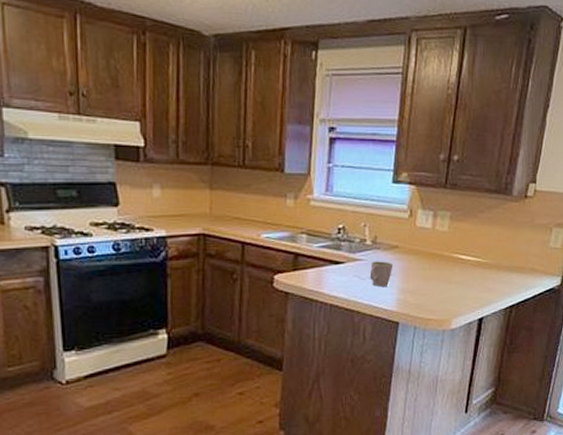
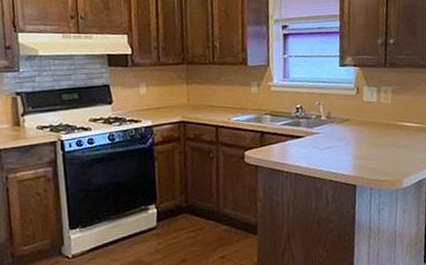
mug: present [369,261,394,286] -> none [326,133,347,155]

